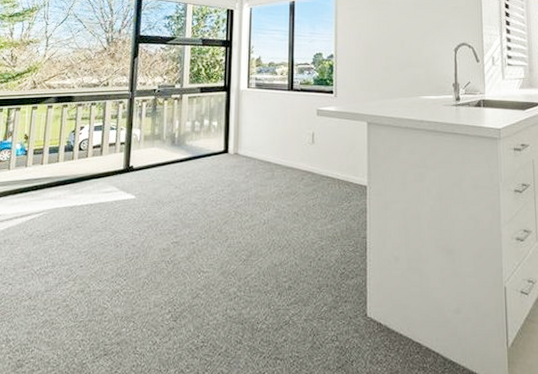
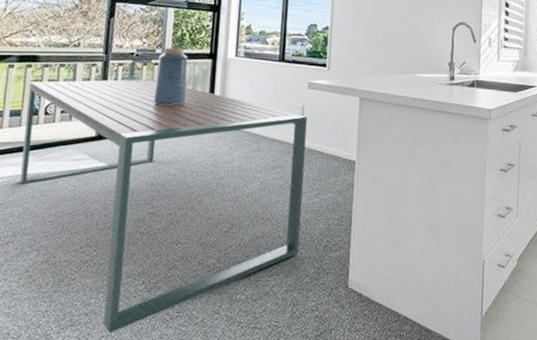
dining table: none [58,114,317,363] -> present [20,79,307,334]
vase: none [174,83,205,137] -> present [153,47,188,106]

